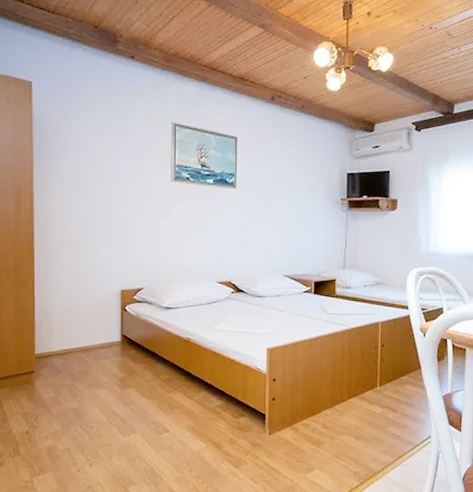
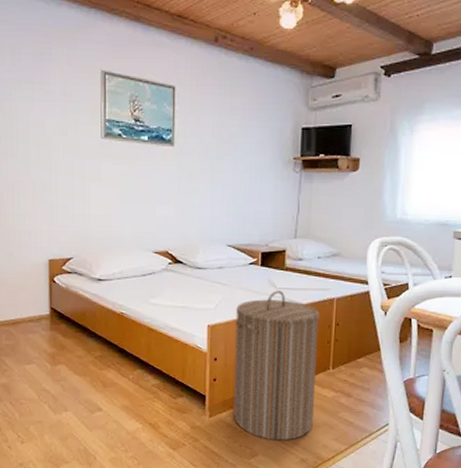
laundry hamper: none [291,316,366,455] -> present [233,290,319,441]

